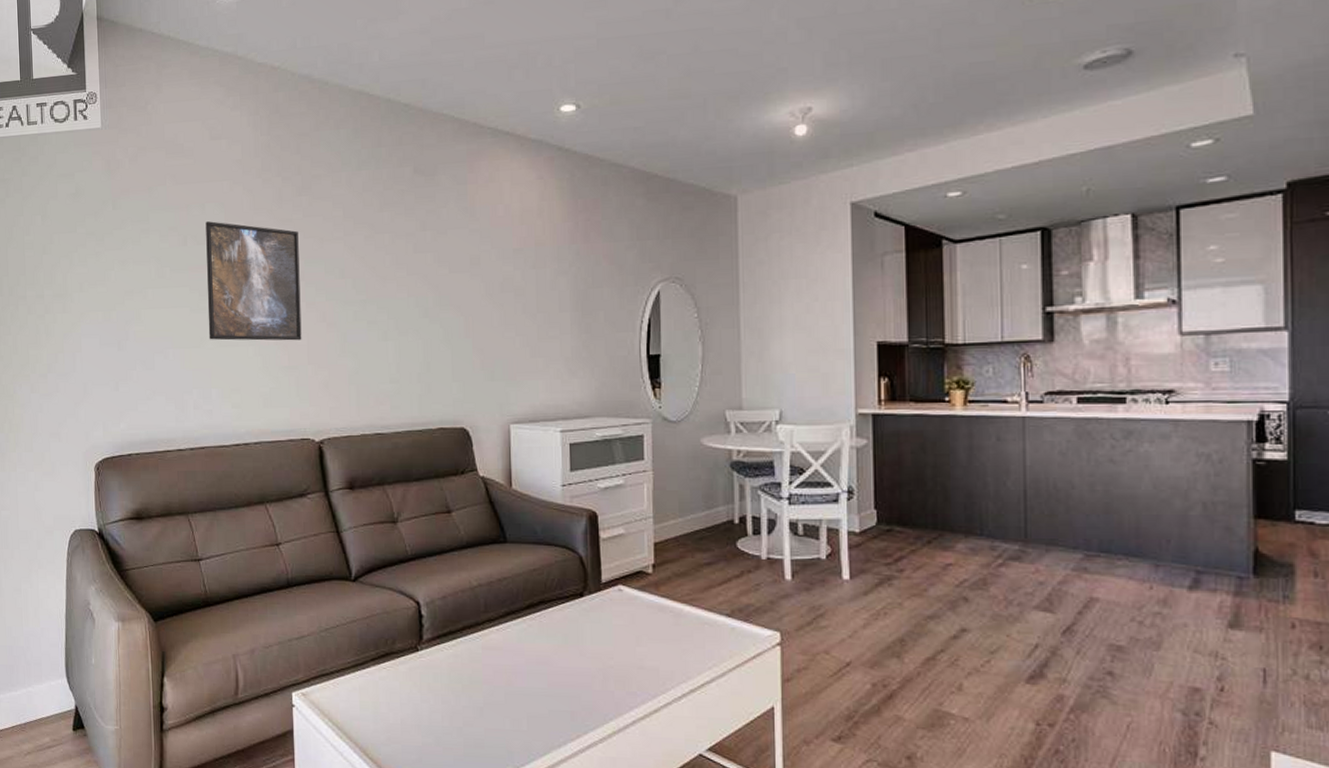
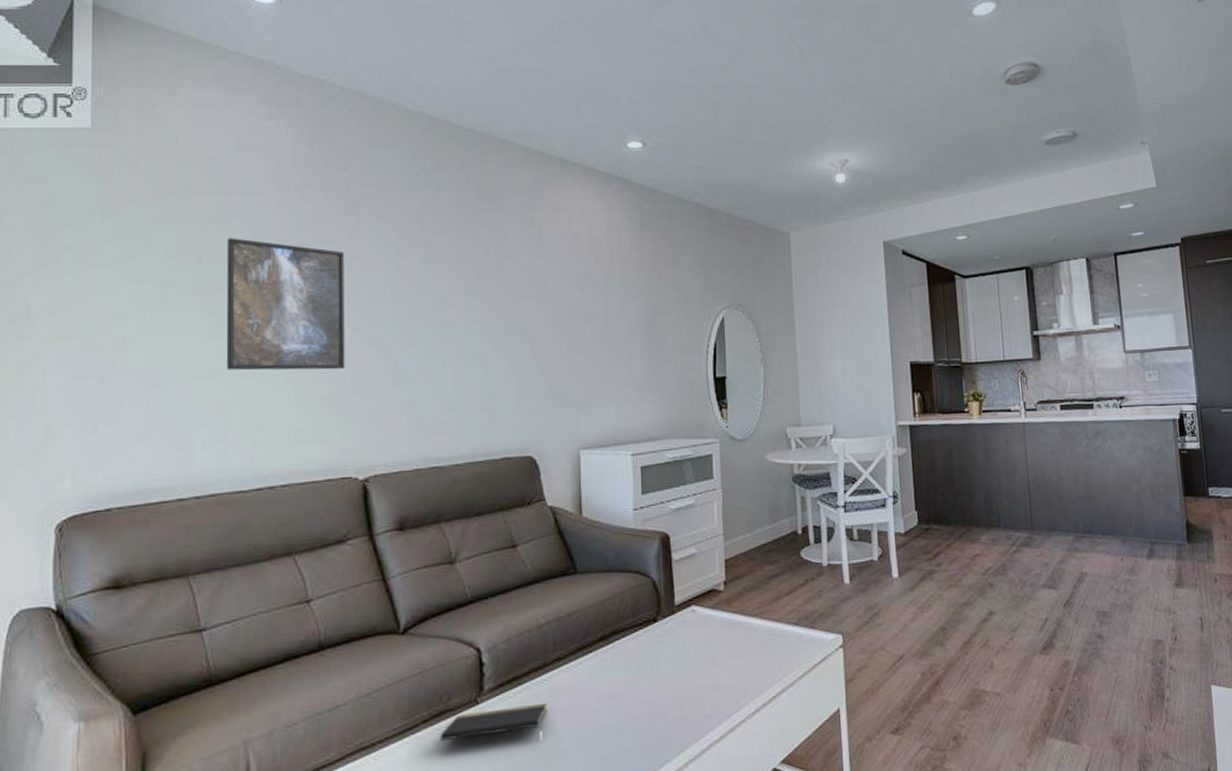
notepad: none [386,658,479,683] -> present [440,704,548,741]

